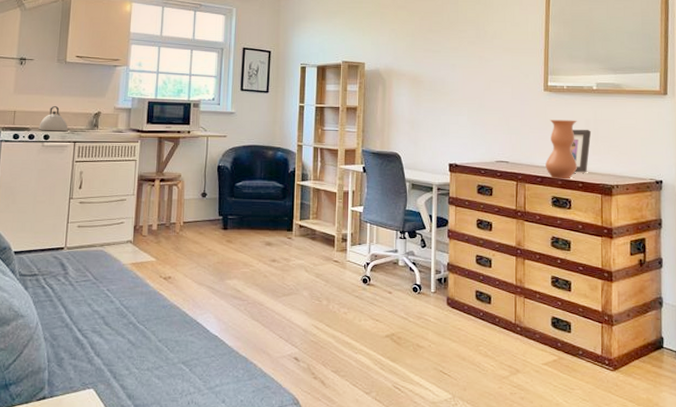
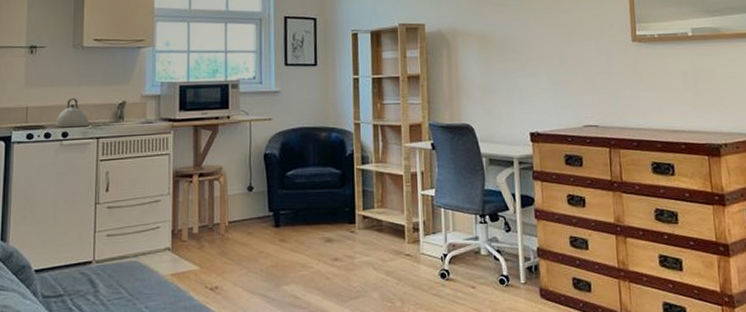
vase: present [545,119,578,179] -> none [641,72,679,142]
picture frame: present [570,129,592,173] -> none [667,81,691,133]

